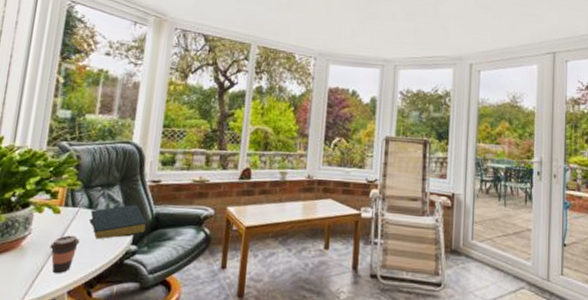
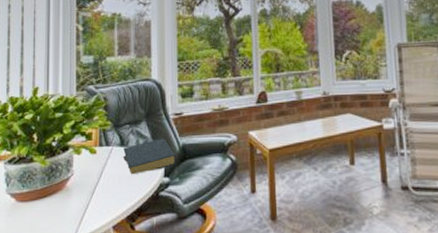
coffee cup: present [50,235,80,274] -> none [92,173,117,211]

